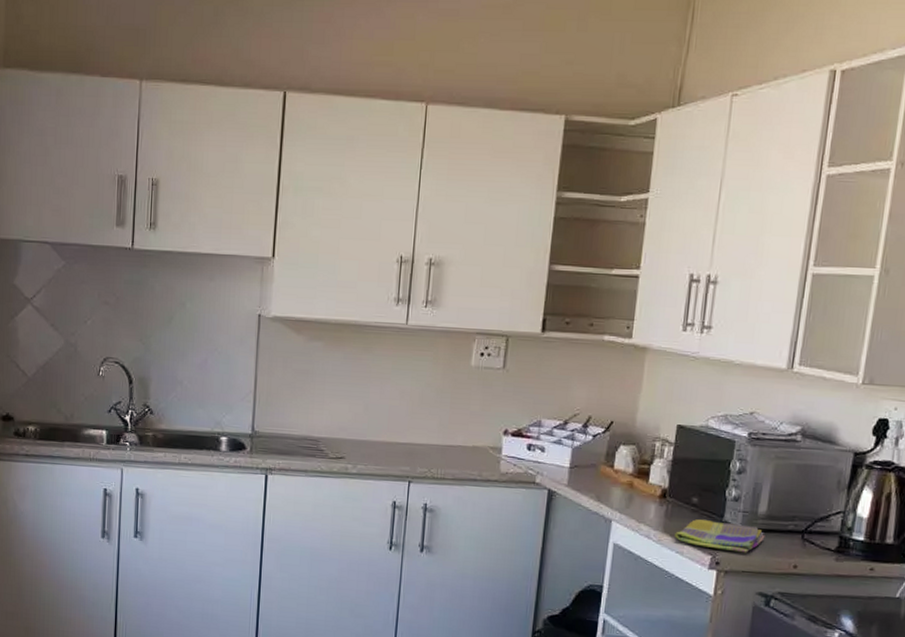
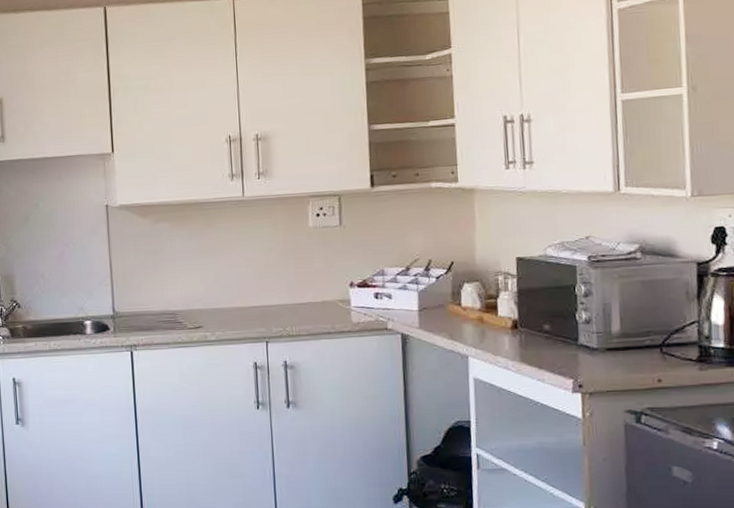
dish towel: present [675,519,765,553] -> none [533,345,624,373]

